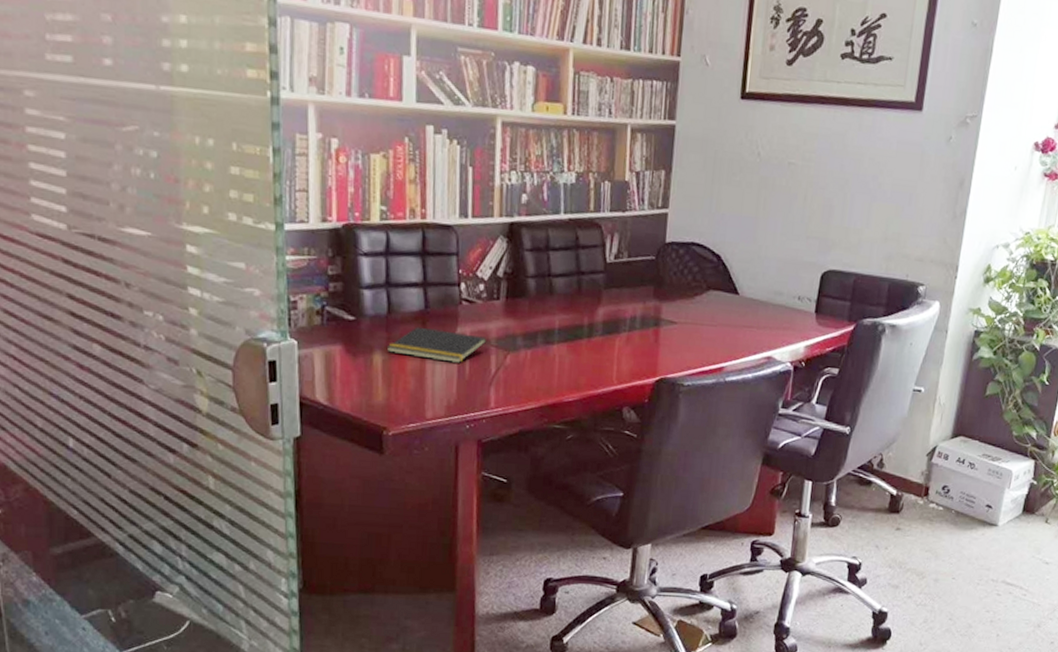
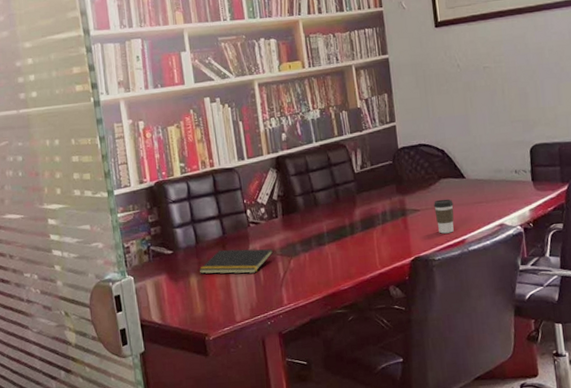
coffee cup: none [694,314,719,357] -> present [434,199,454,234]

